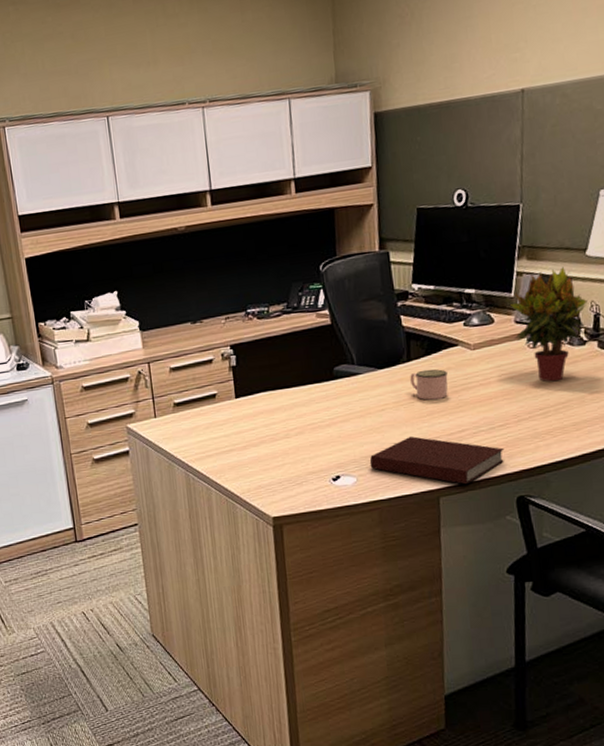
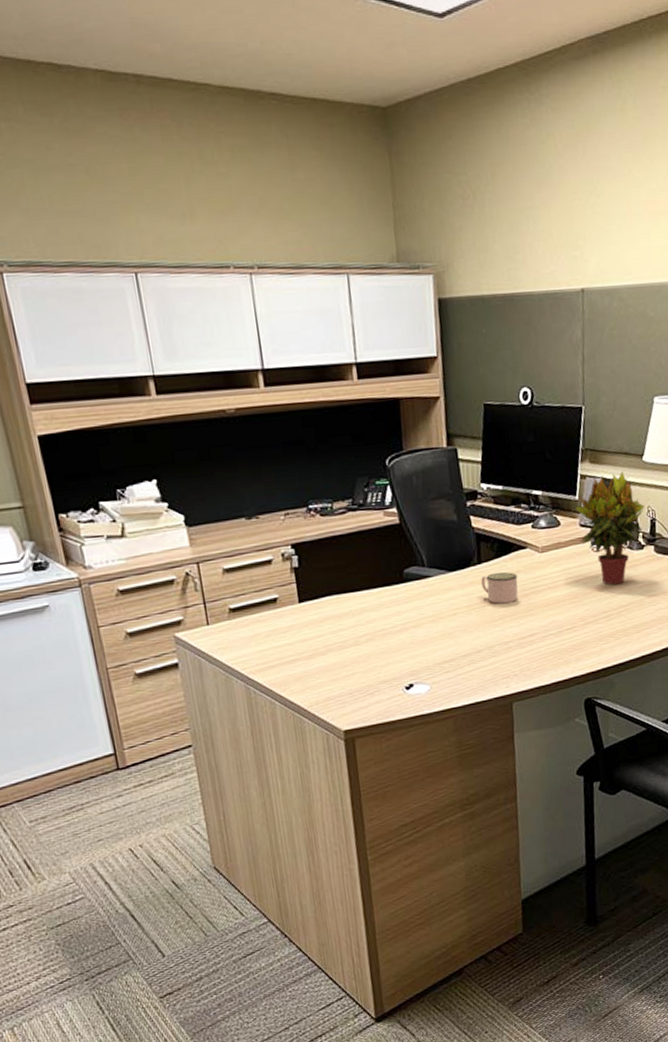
notebook: present [369,436,505,485] -> none [443,641,572,689]

